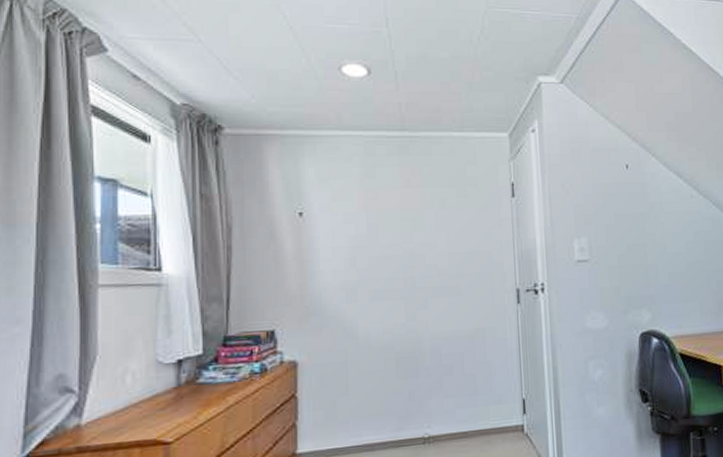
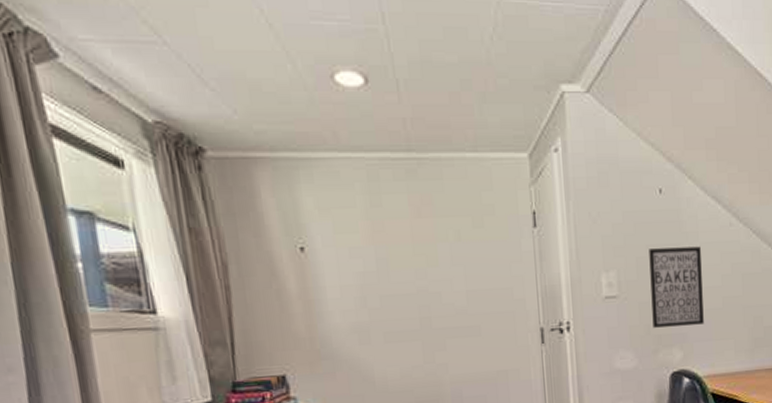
wall art: none [617,216,670,290] -> present [649,246,704,328]

